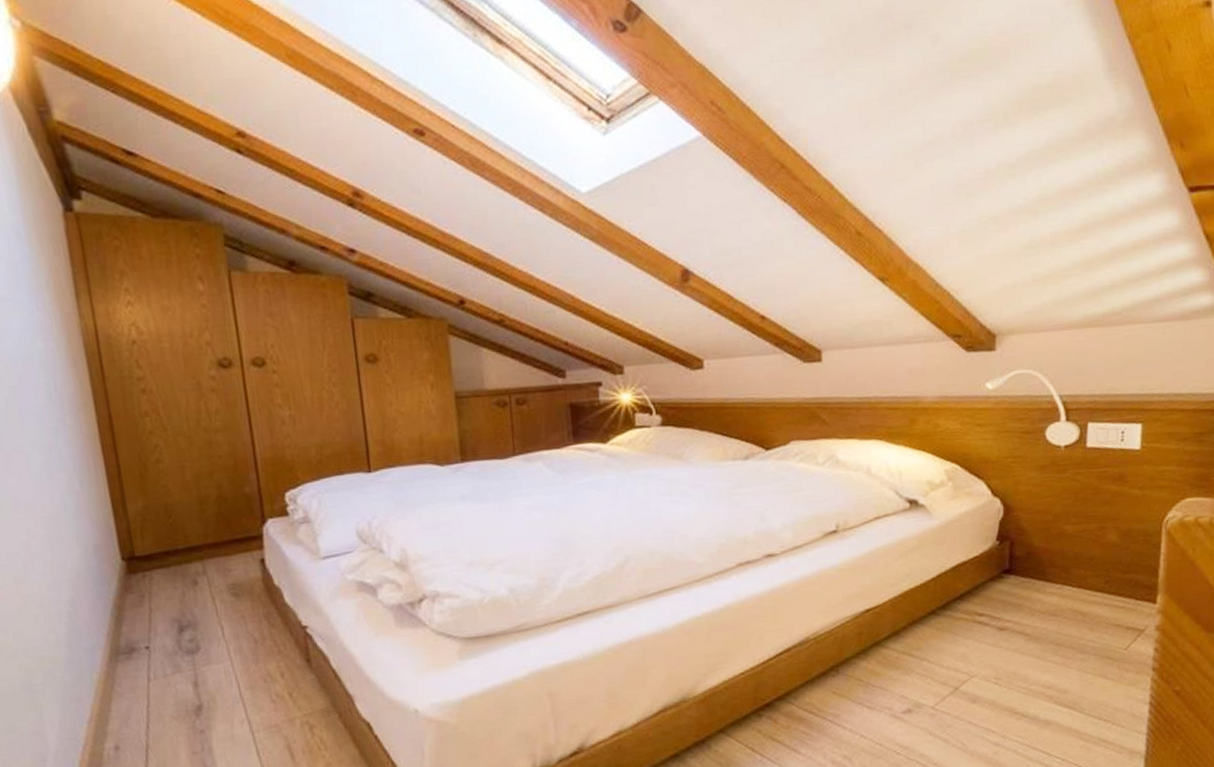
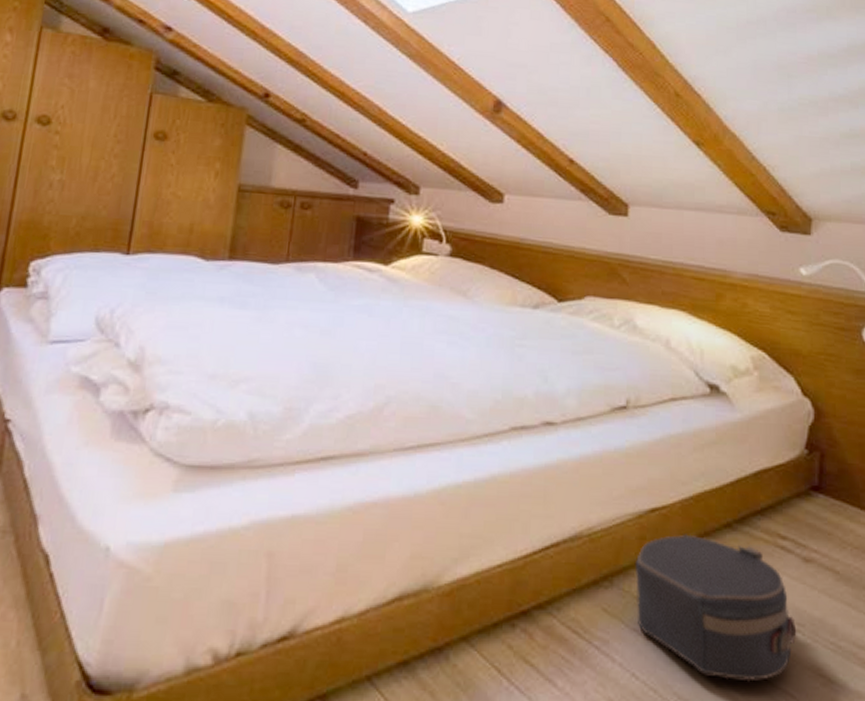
hat box: none [855,624,995,728] -> present [635,534,797,682]

